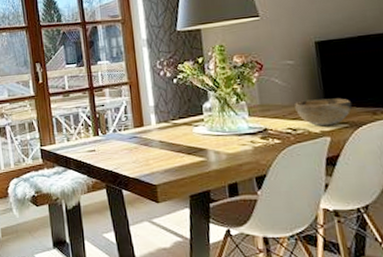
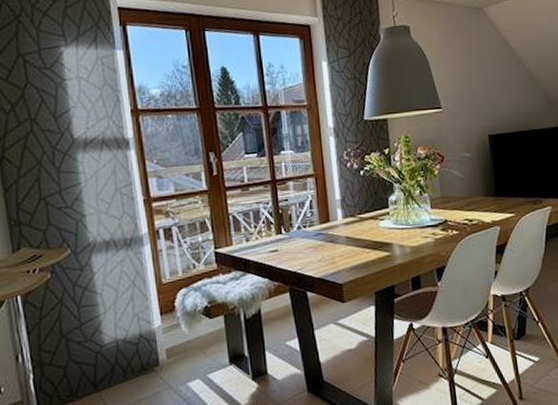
decorative bowl: present [295,98,353,126] -> none [471,189,518,216]

